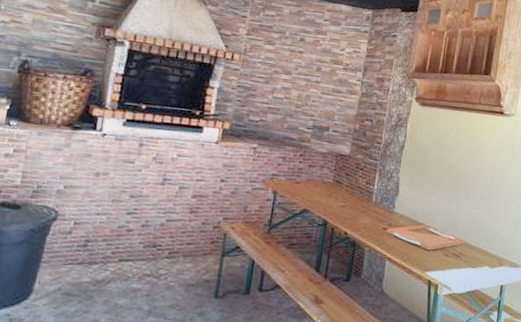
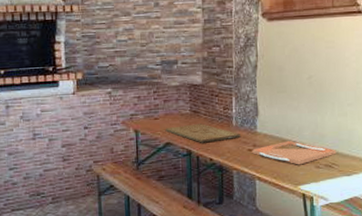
cutting board: none [304,193,378,216] -> present [165,123,240,143]

